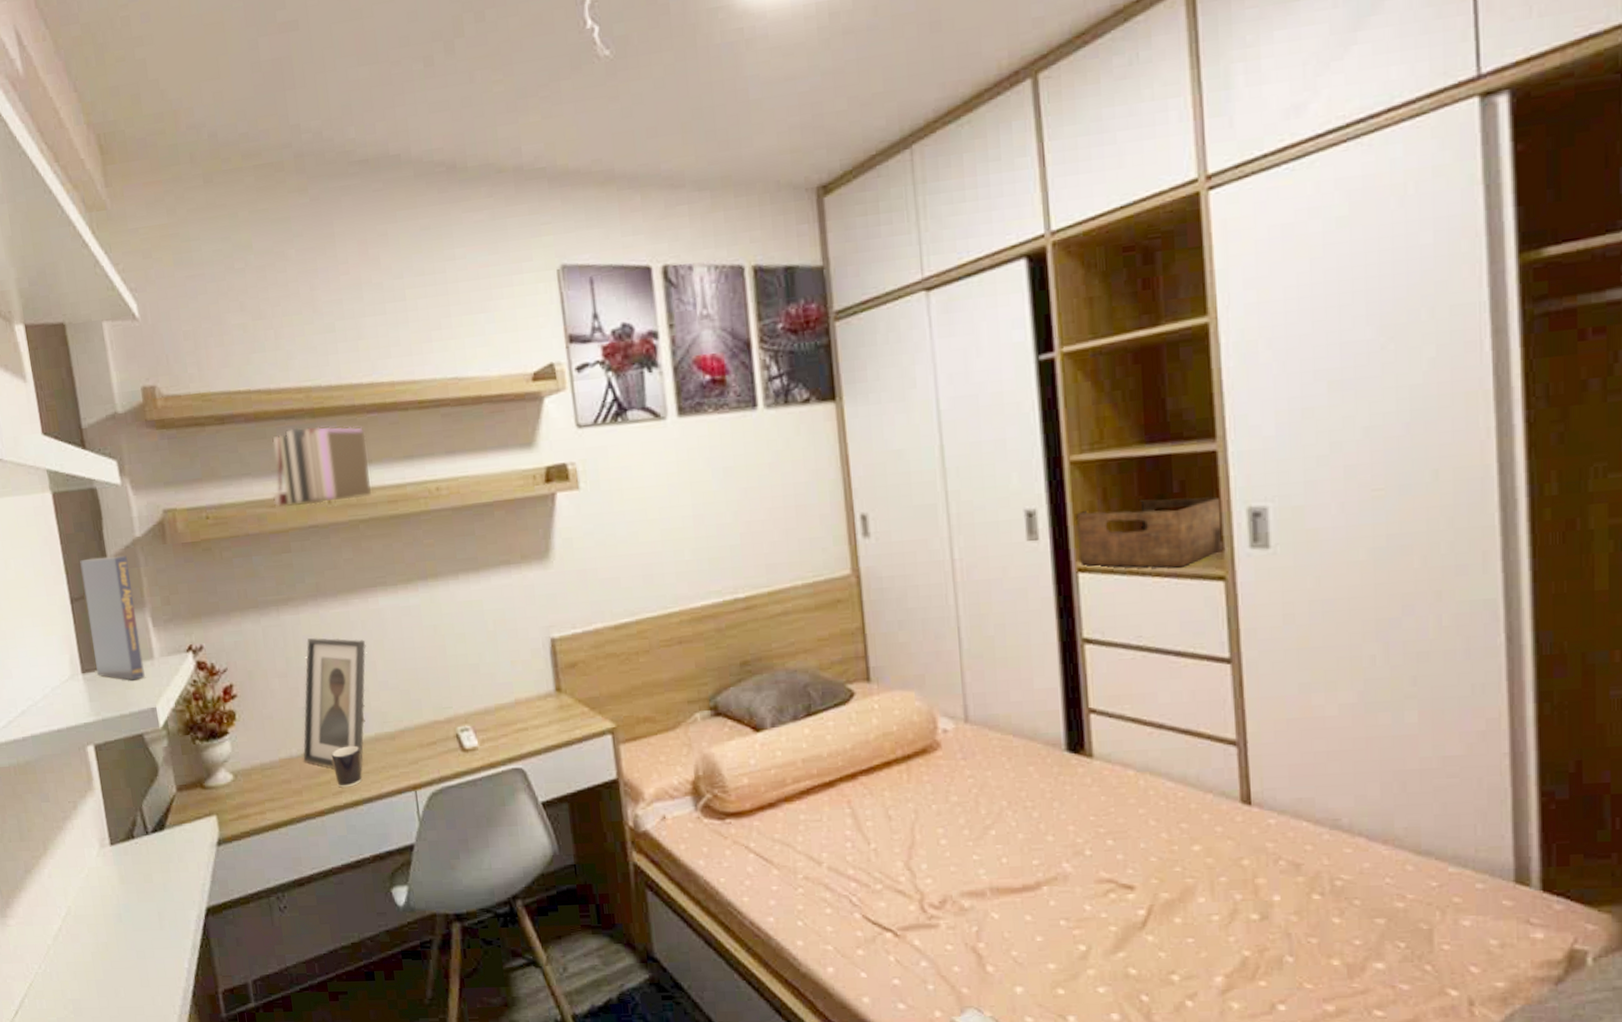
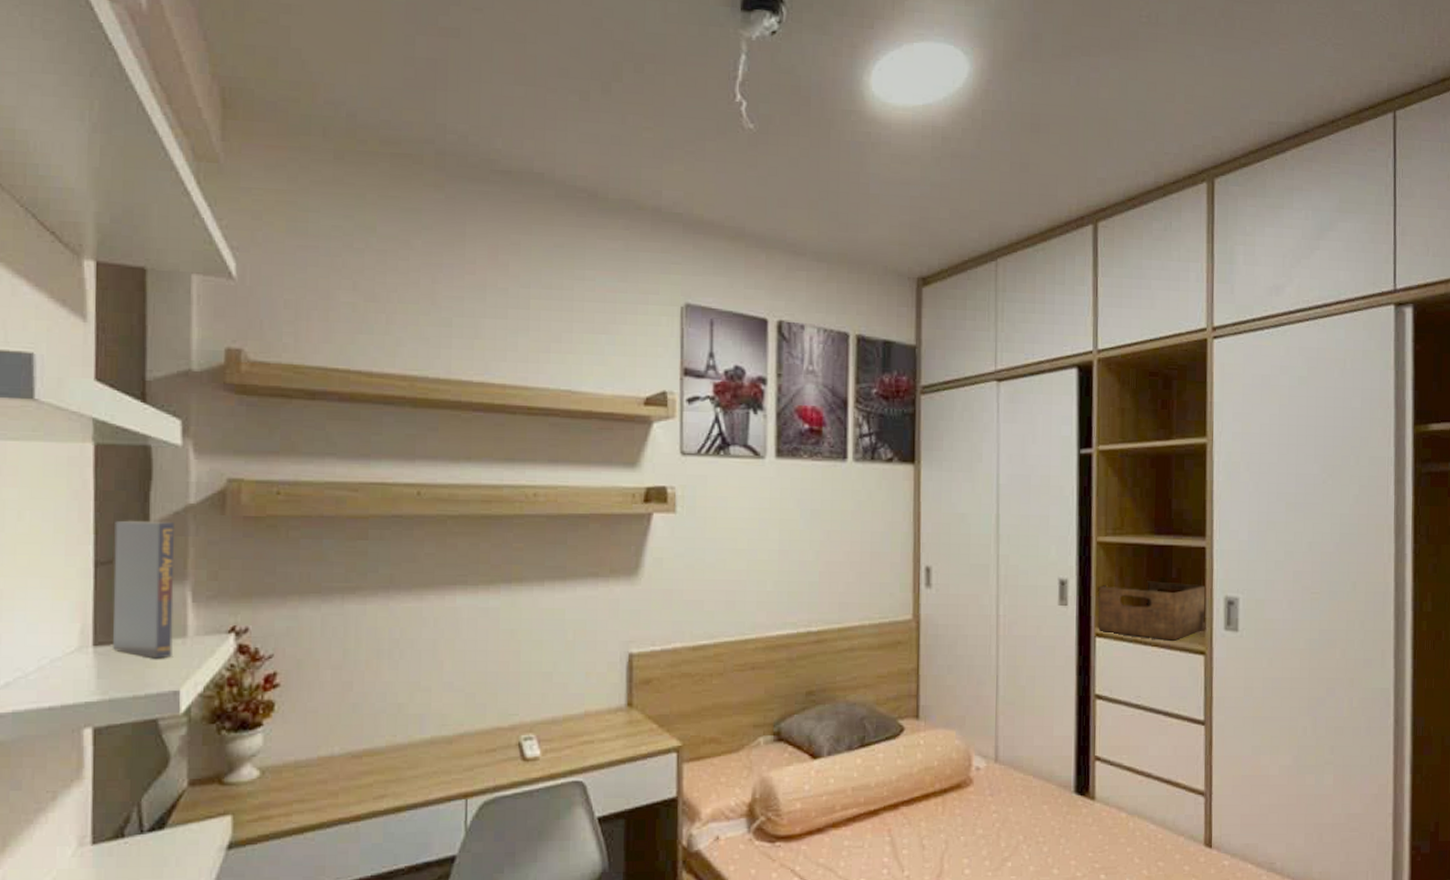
books: present [272,426,371,507] -> none [356,414,468,494]
picture frame: present [303,638,366,772] -> none [345,631,436,775]
mug: present [331,745,363,788] -> none [378,747,412,792]

